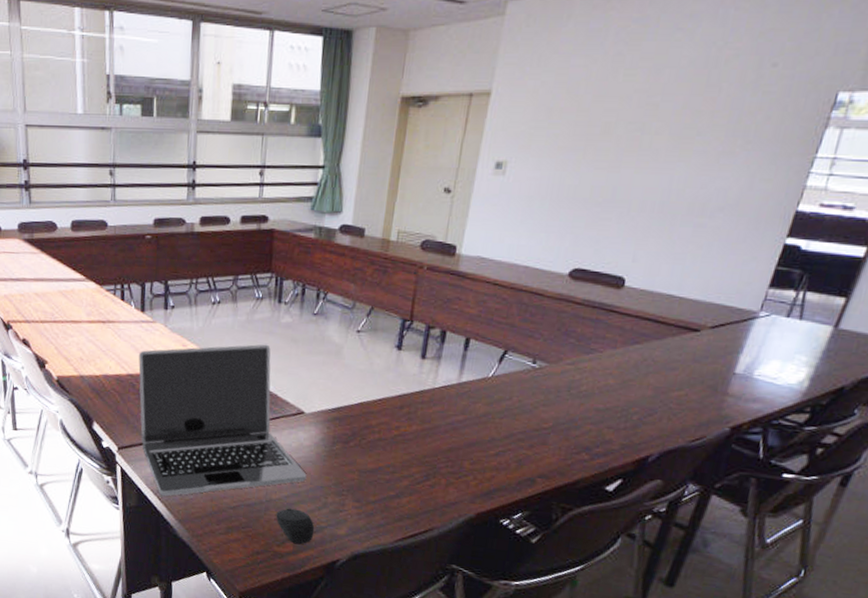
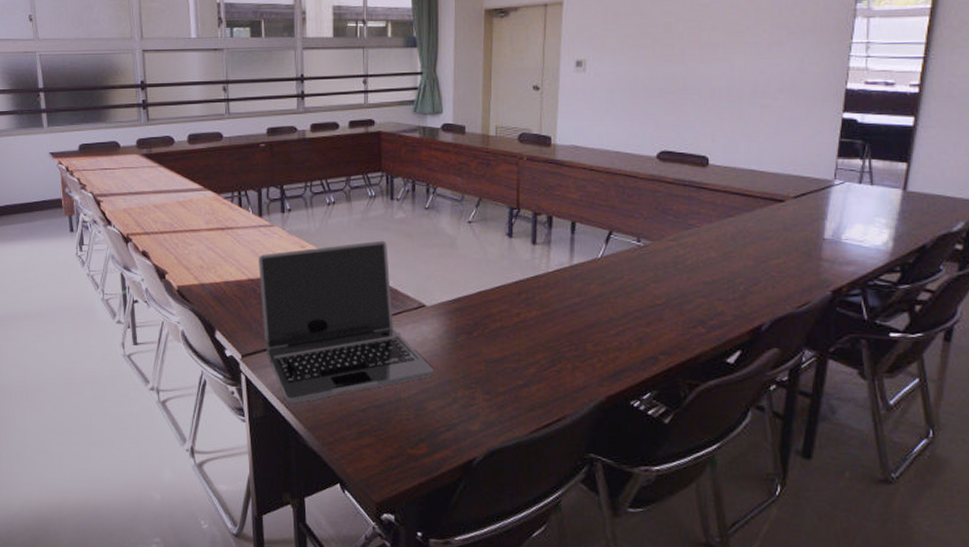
computer mouse: present [276,508,315,544] -> none [407,406,447,445]

